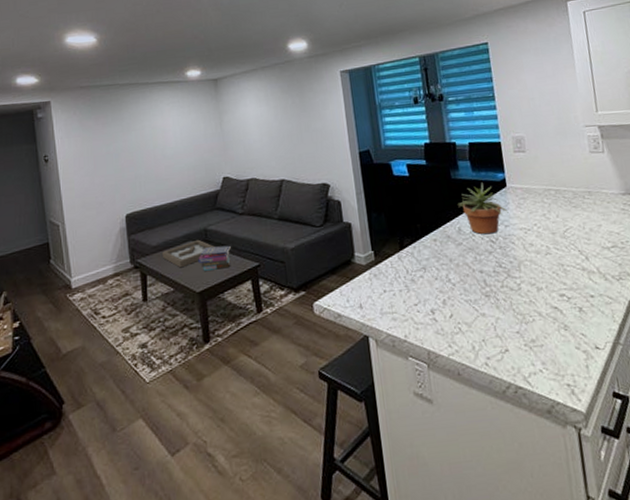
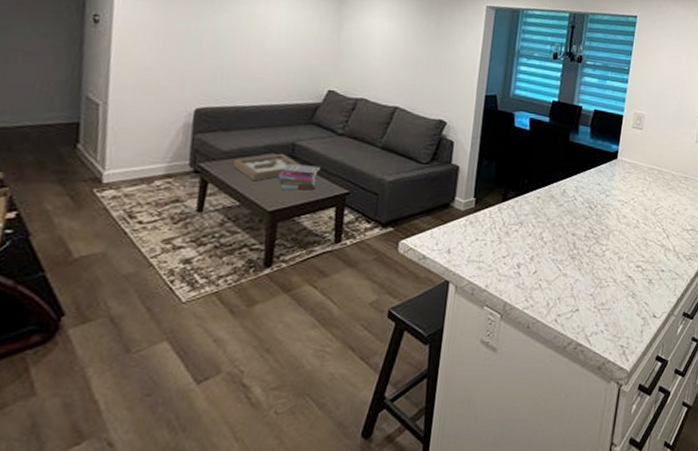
potted plant: present [458,183,509,235] -> none [568,151,613,201]

